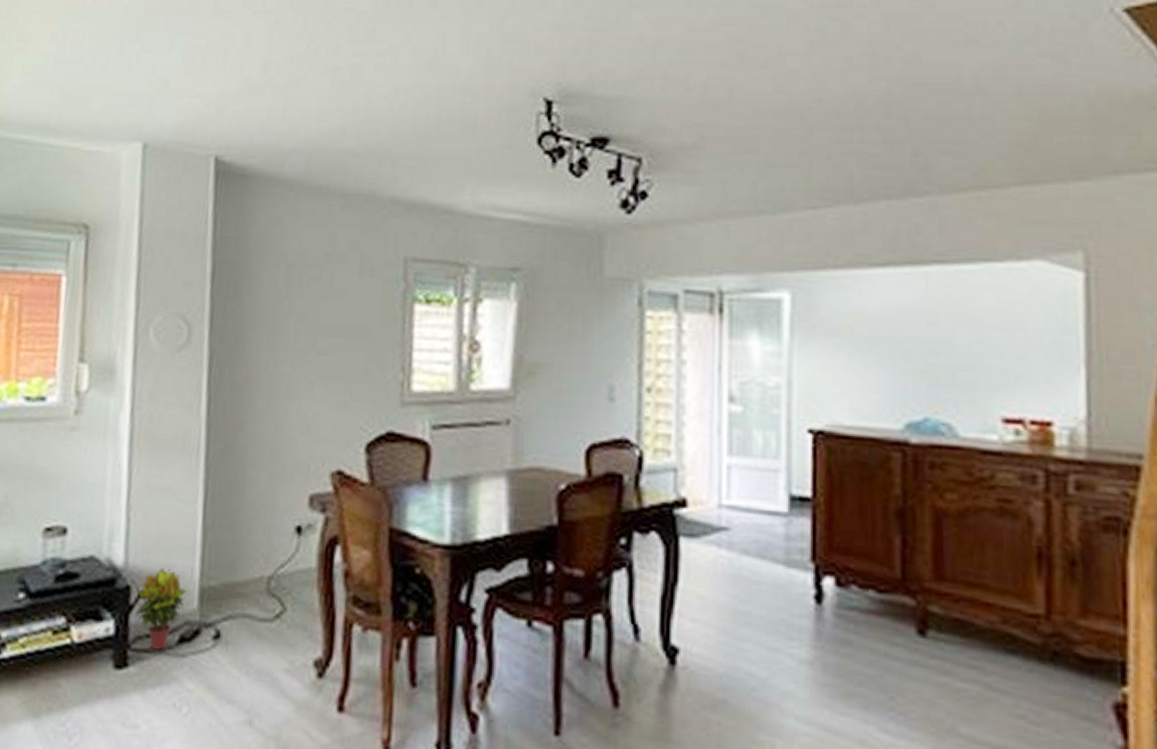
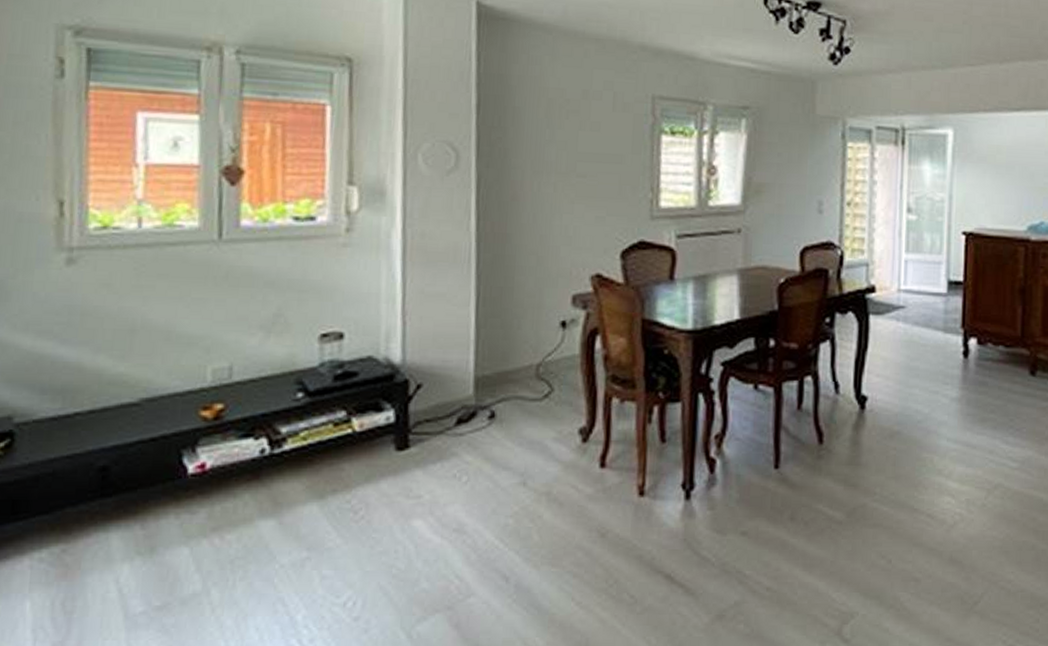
potted plant: present [135,567,187,650] -> none [415,362,463,432]

